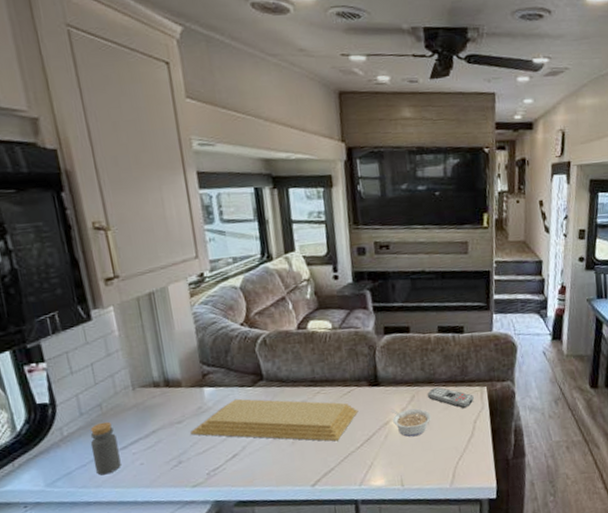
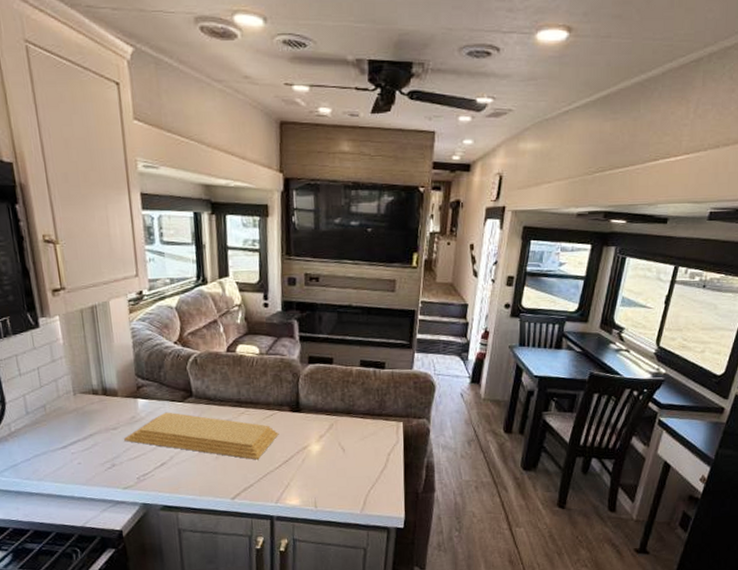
bottle: present [90,421,121,476] -> none [34,422,61,470]
legume: present [390,408,431,437] -> none [309,434,347,463]
remote control: present [428,387,474,408] -> none [346,418,390,440]

